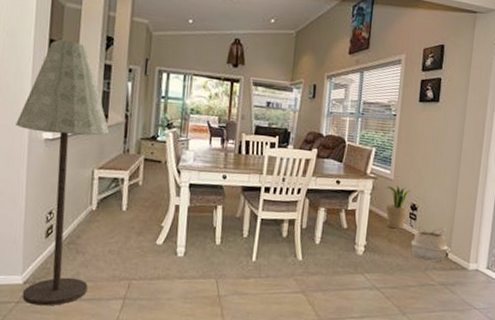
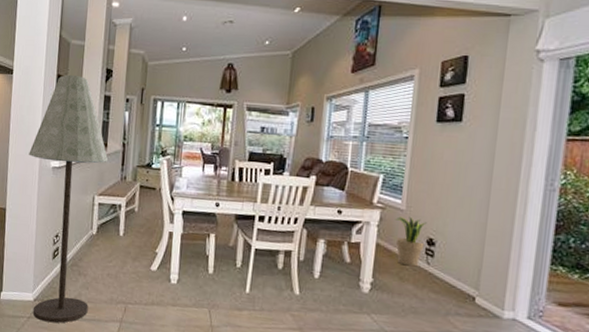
woven basket: present [410,226,448,262] -> none [427,264,475,306]

